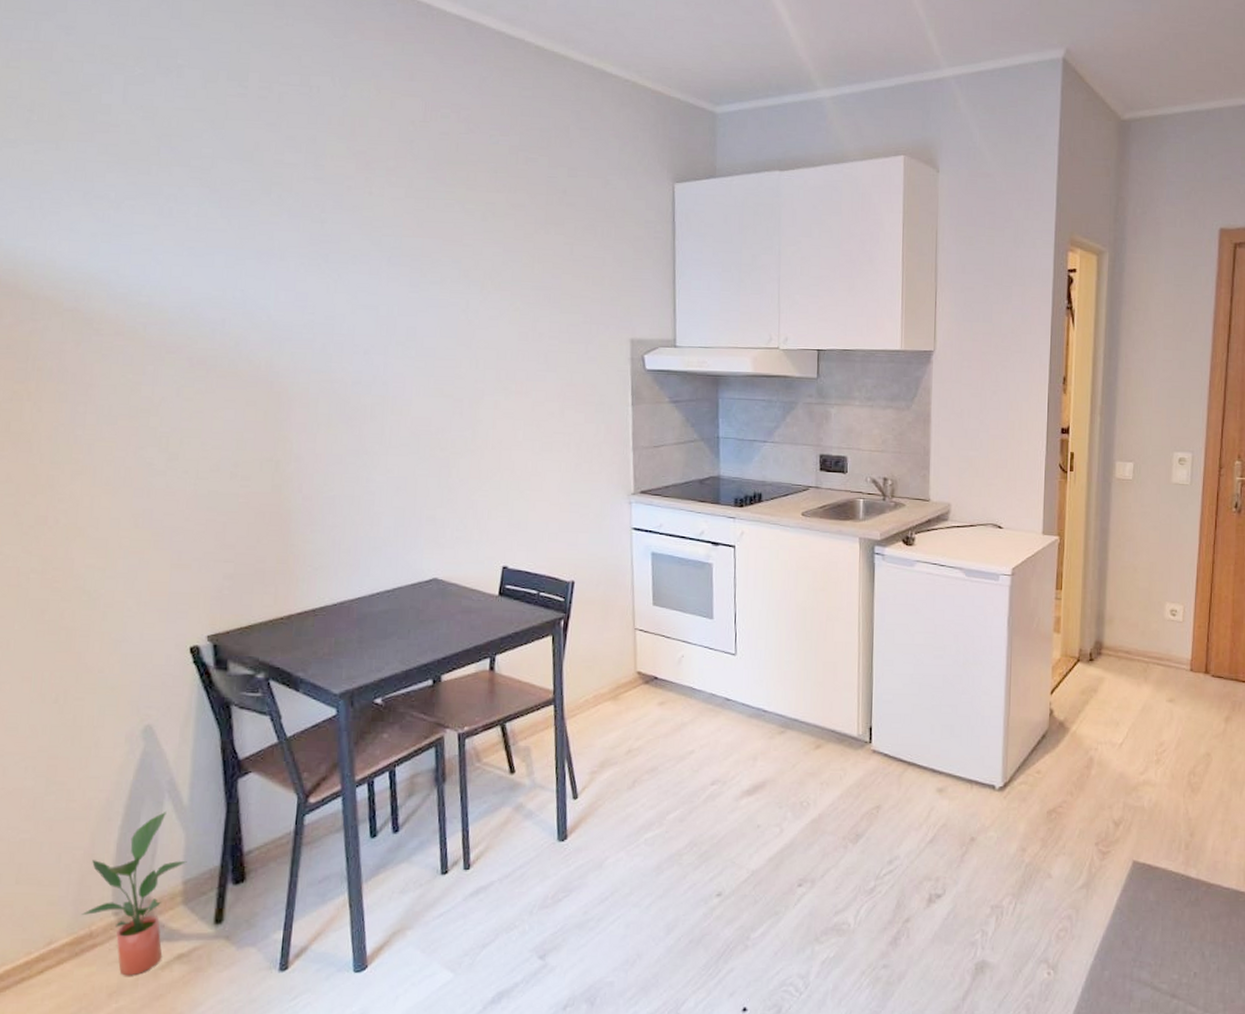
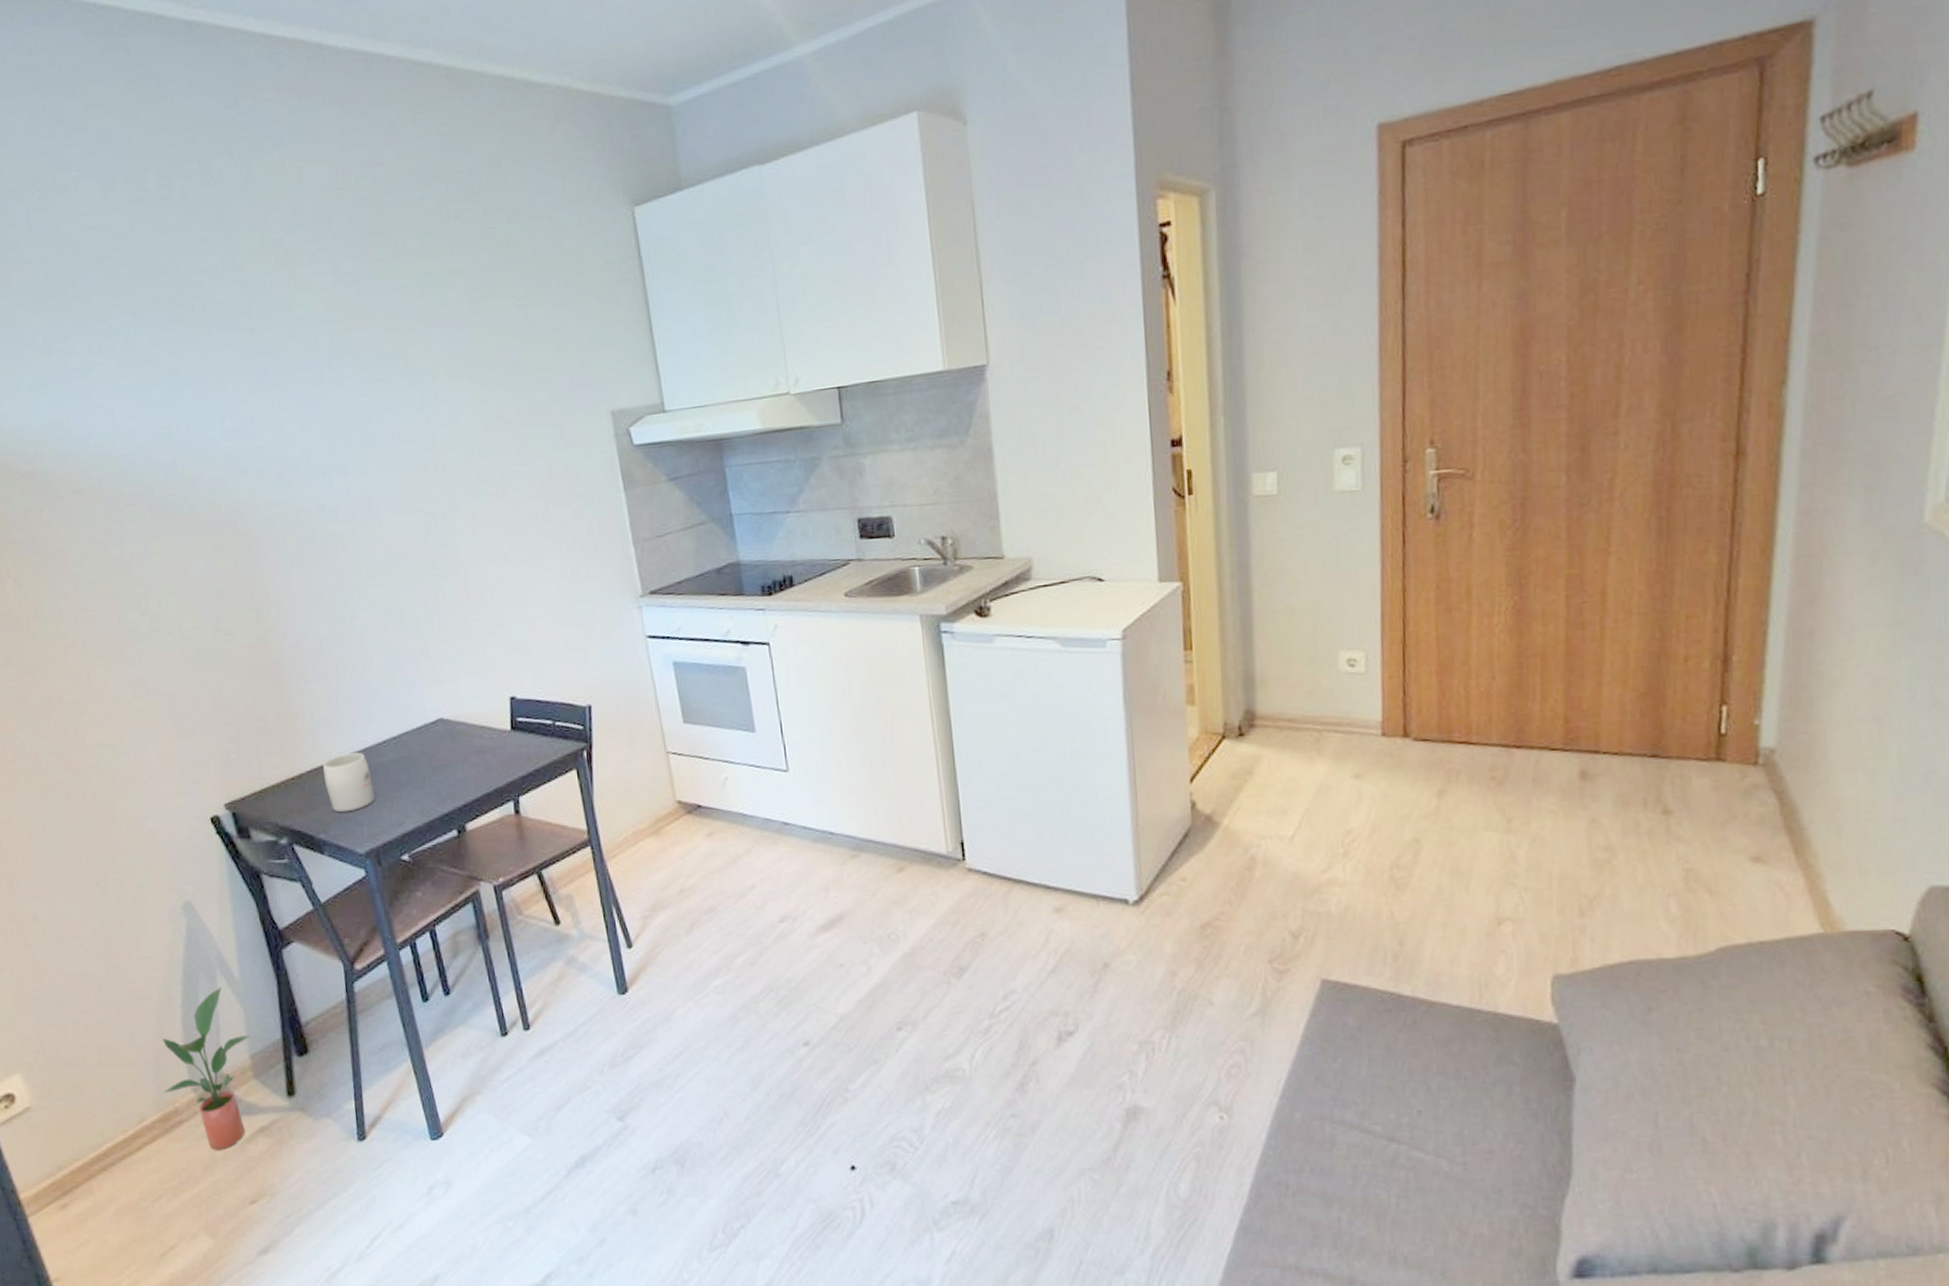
mug: none [312,599,360,655] -> present [323,752,375,813]

